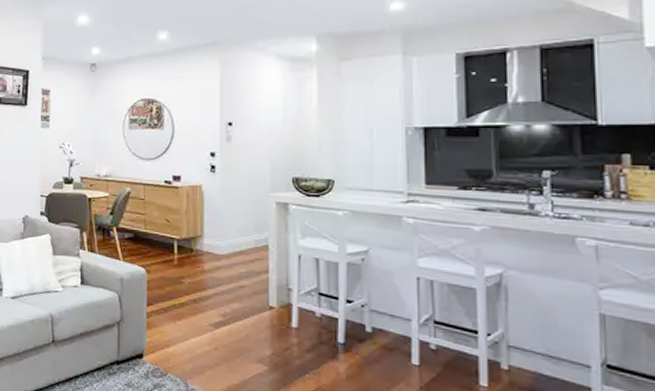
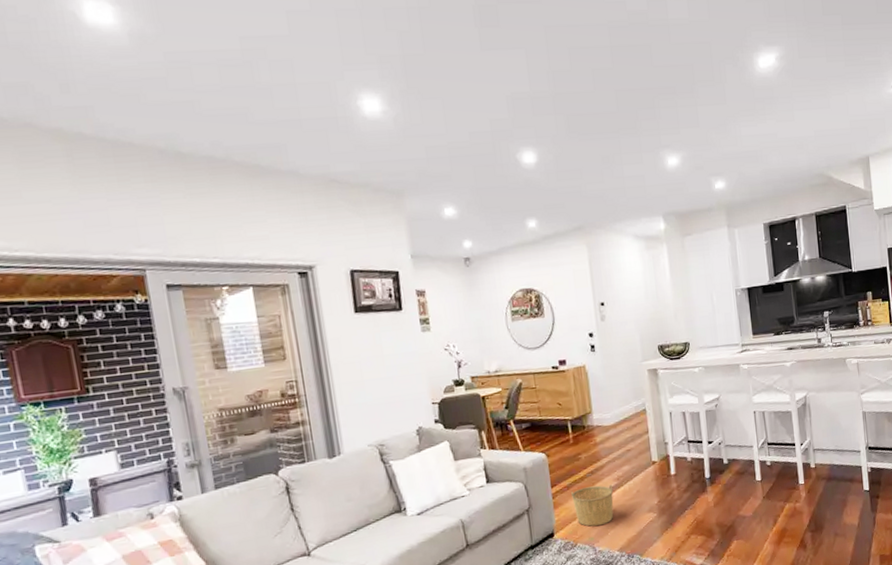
basket: none [167,314,218,362] -> present [570,484,614,527]

